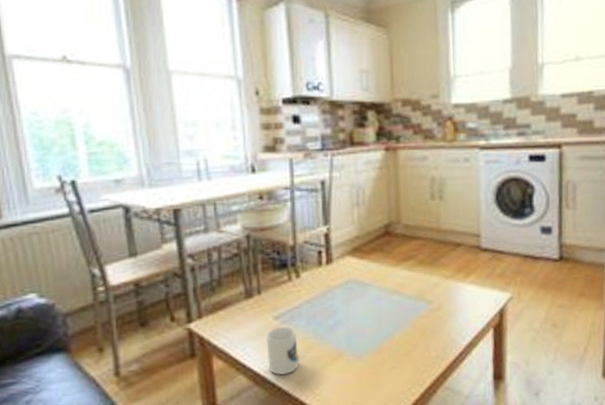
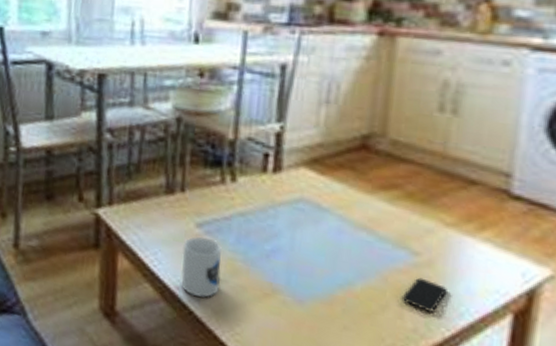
smartphone: none [426,318,453,341] -> present [401,277,447,312]

